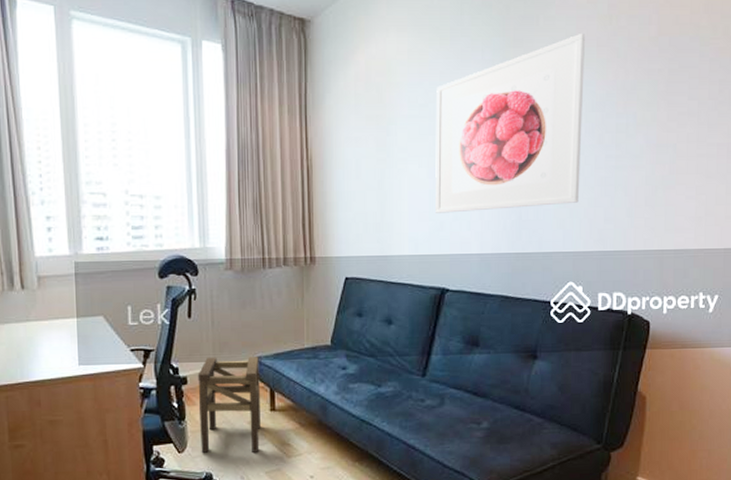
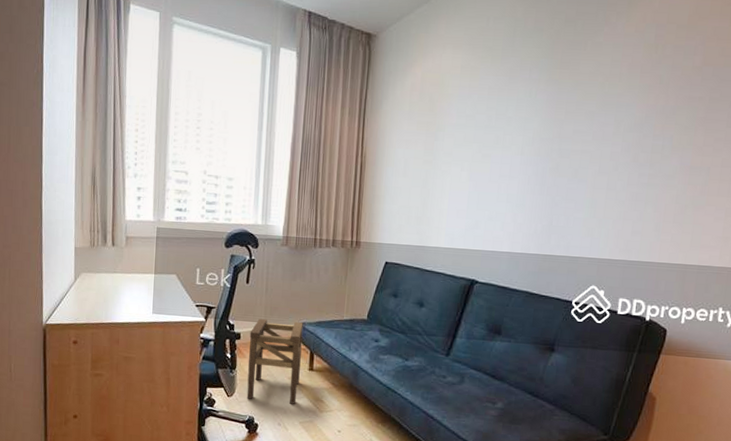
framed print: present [435,33,585,213] -> none [472,59,630,215]

